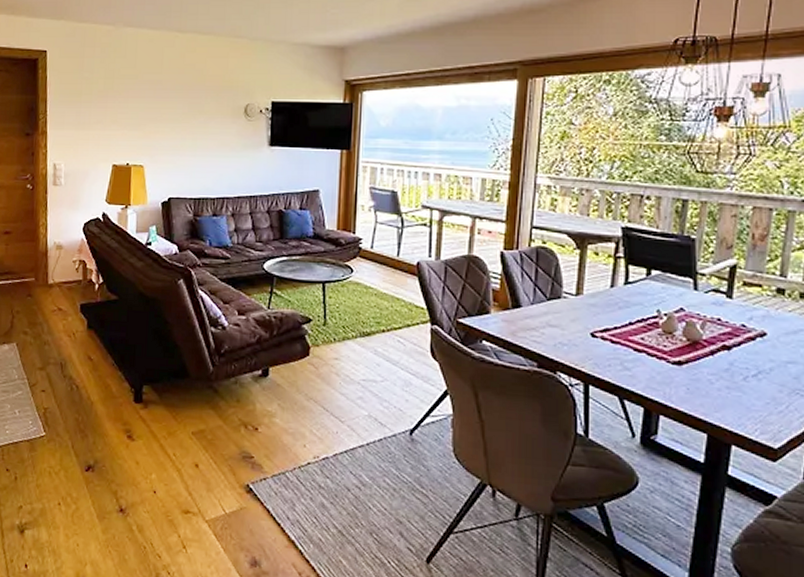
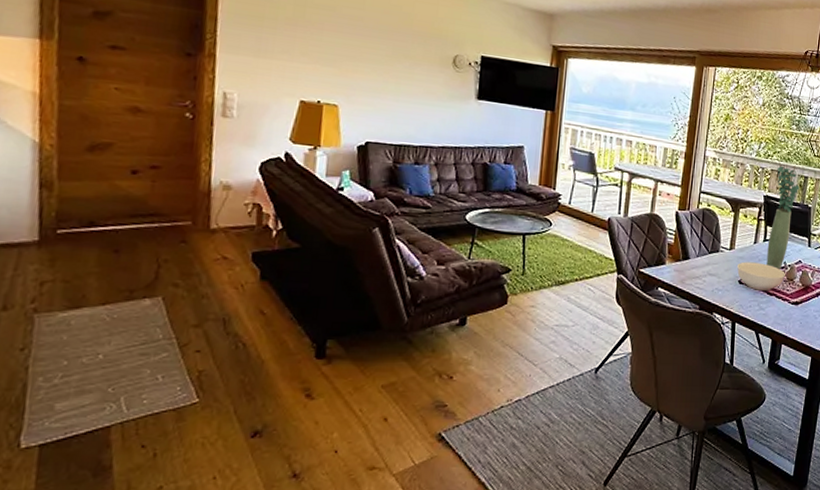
bowl: none [588,310,660,347] -> present [737,262,785,291]
vase: none [631,183,675,320] -> present [766,162,800,270]

